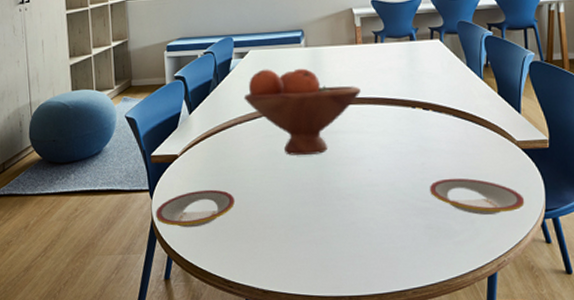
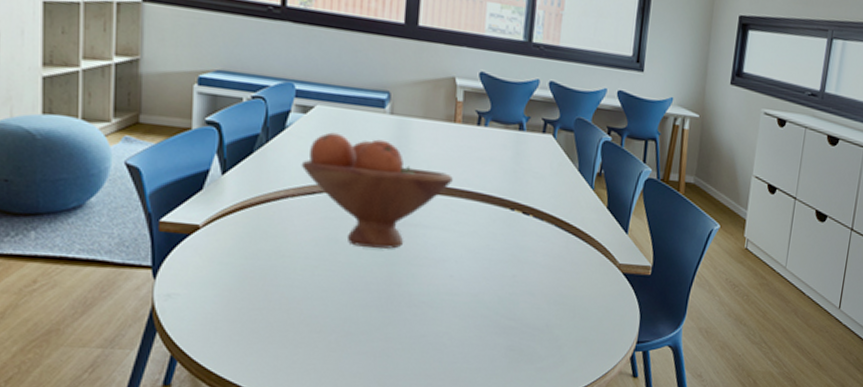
plate: present [156,189,235,228] -> none [159,275,274,323]
plate: present [430,178,525,216] -> none [518,296,618,342]

